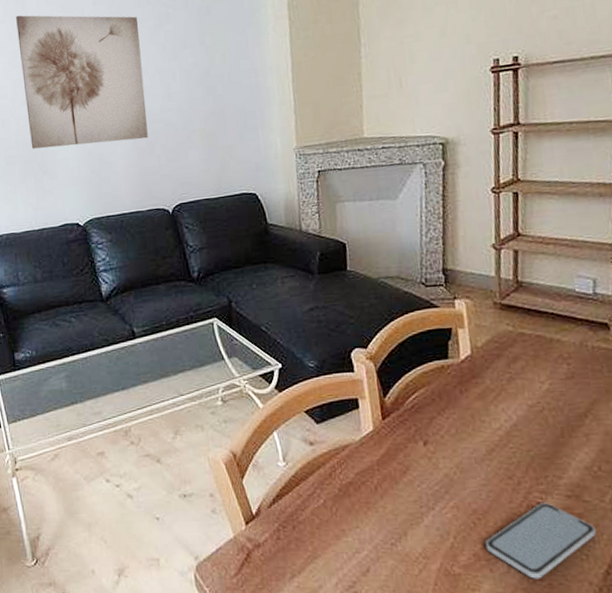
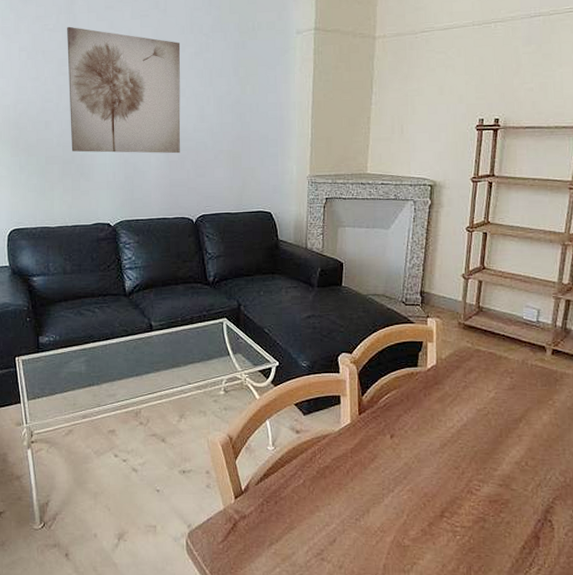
smartphone: present [485,503,596,579] -> none [431,490,518,551]

